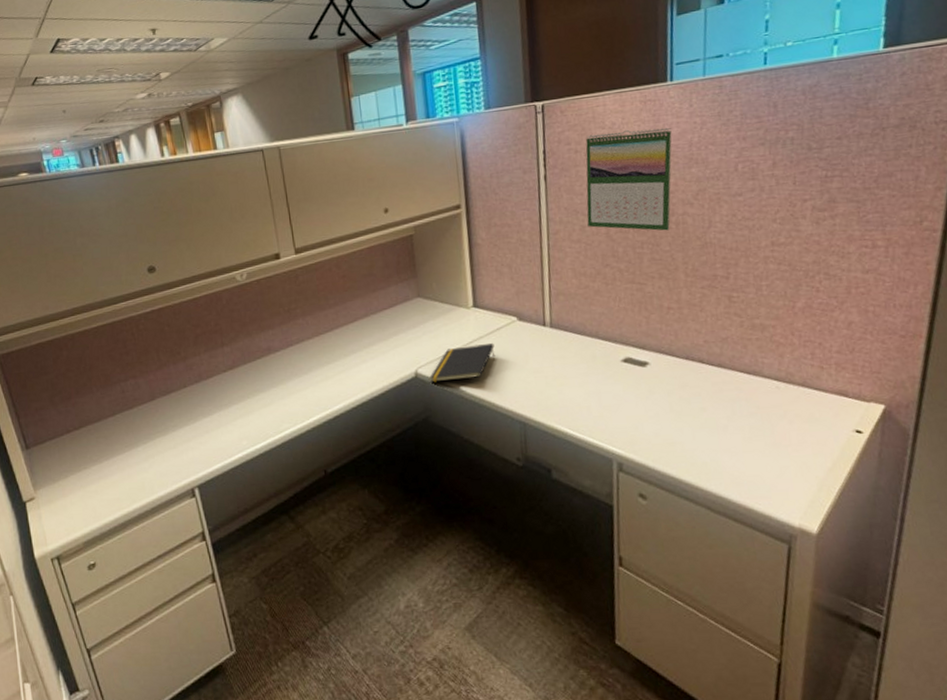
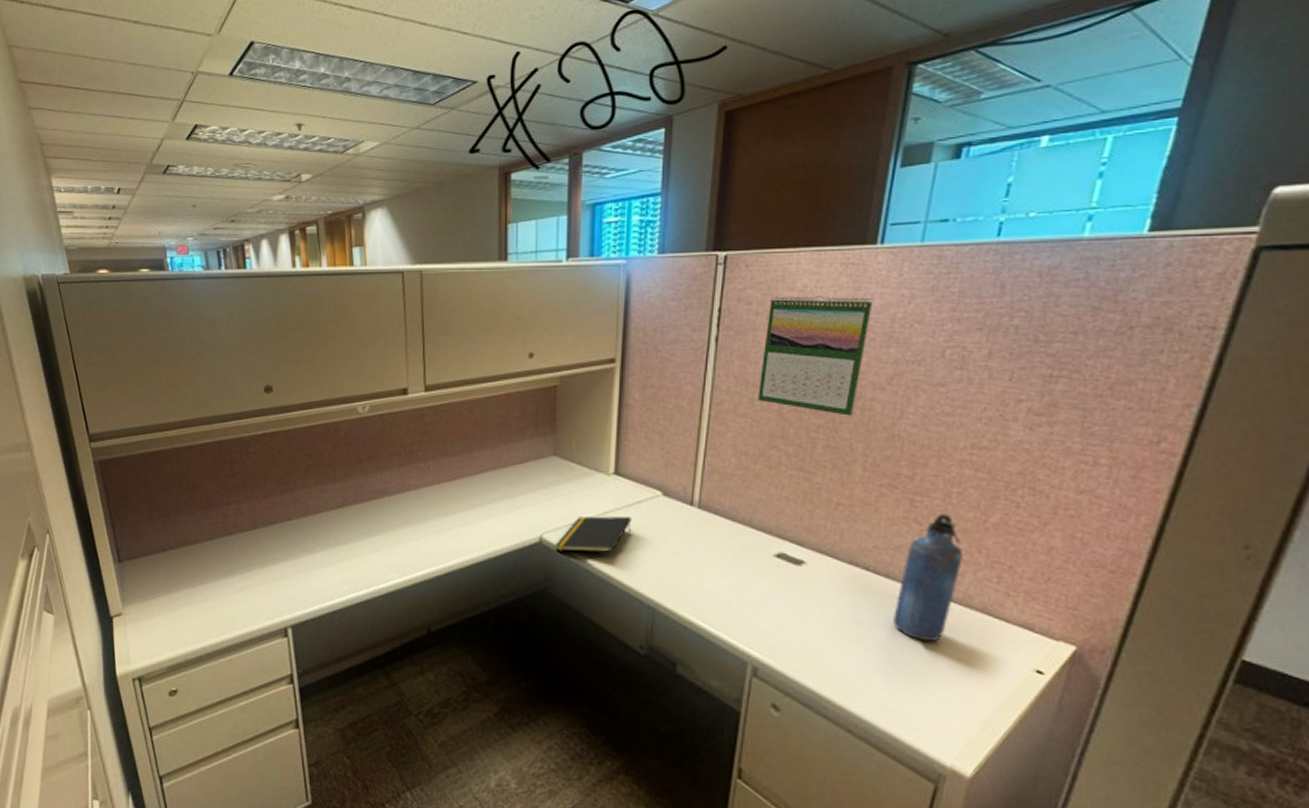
water bottle: none [729,305,780,419] -> present [892,513,963,642]

